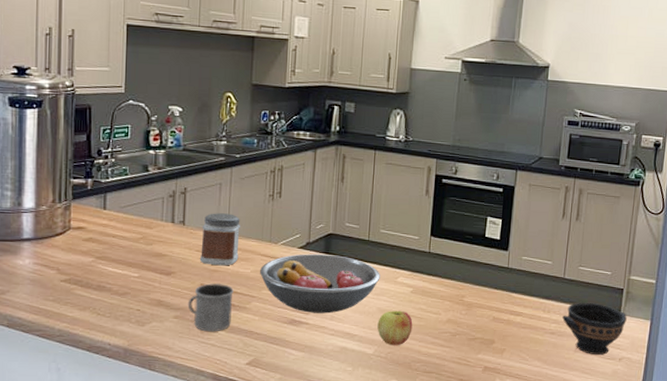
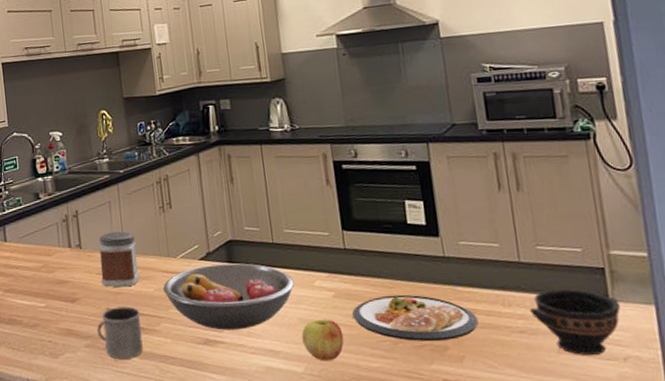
dish: none [423,295,522,336] -> present [351,294,479,342]

